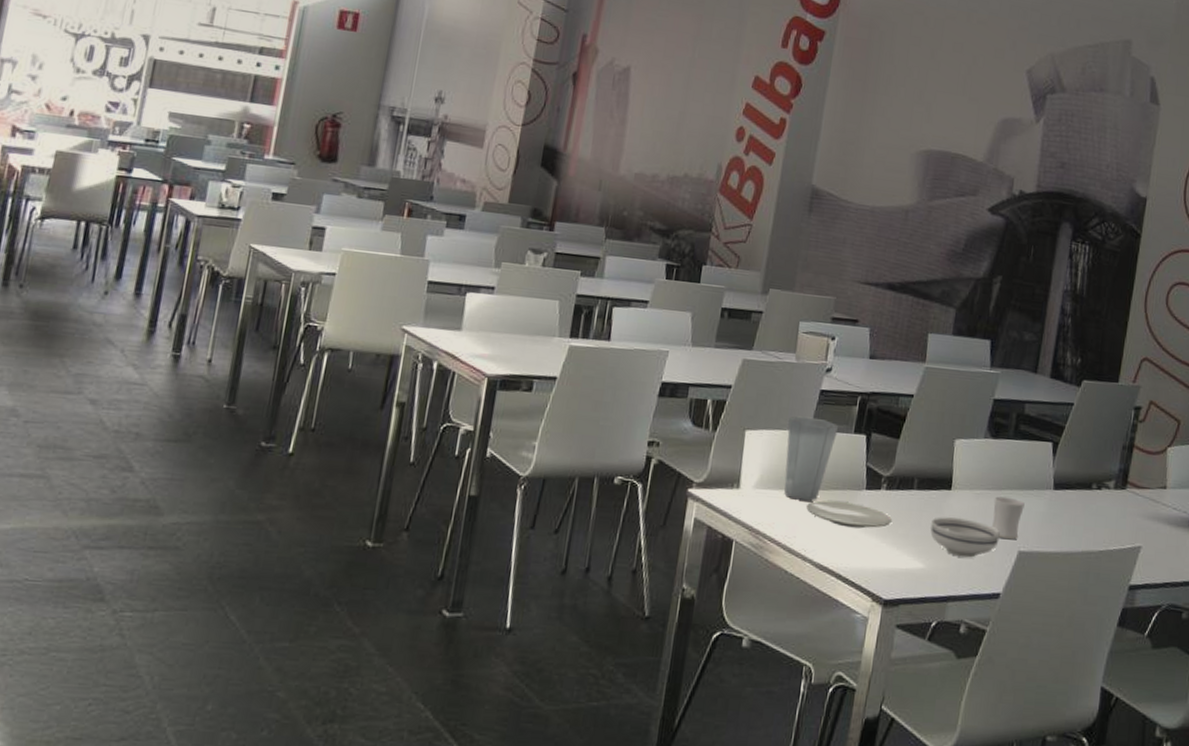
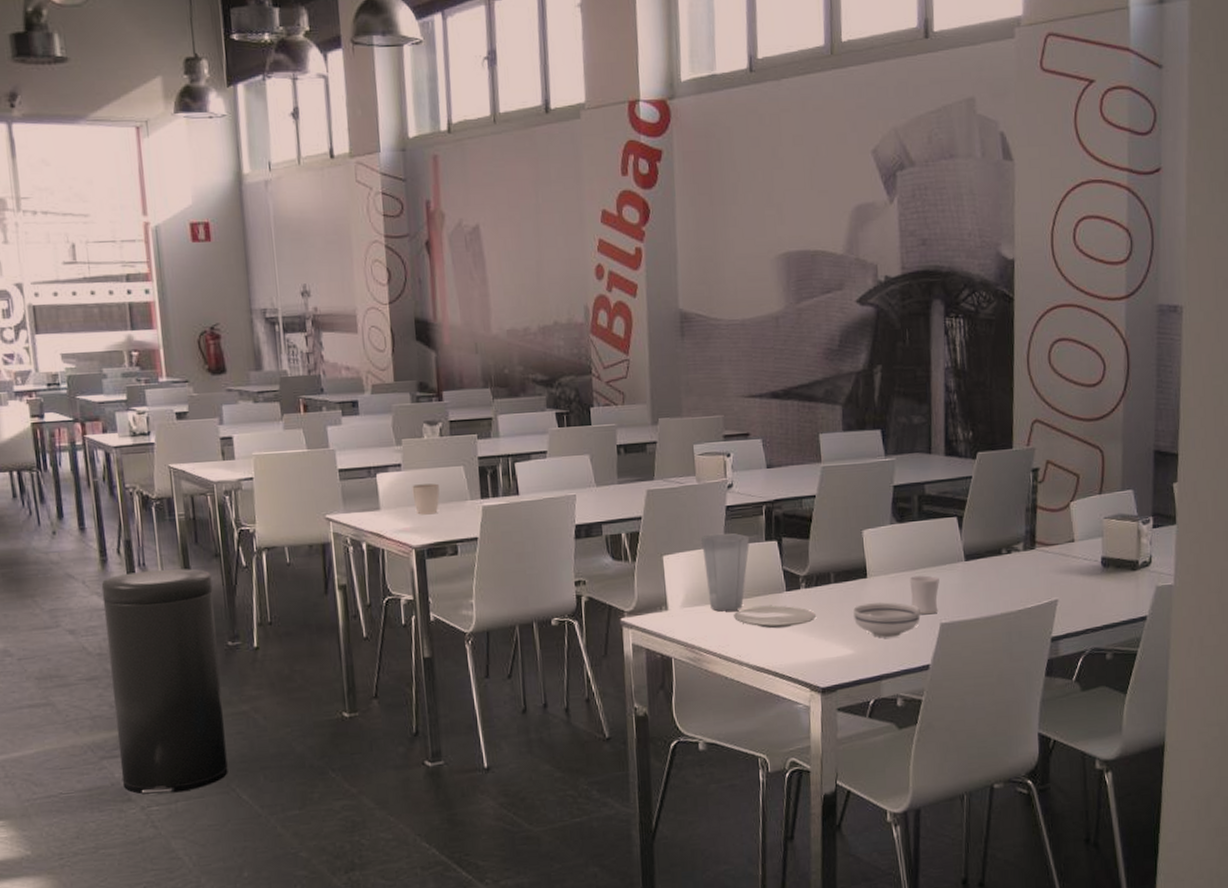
pedal bin: none [99,349,264,601] -> present [101,568,228,795]
cup: none [498,311,529,345] -> present [412,483,440,515]

